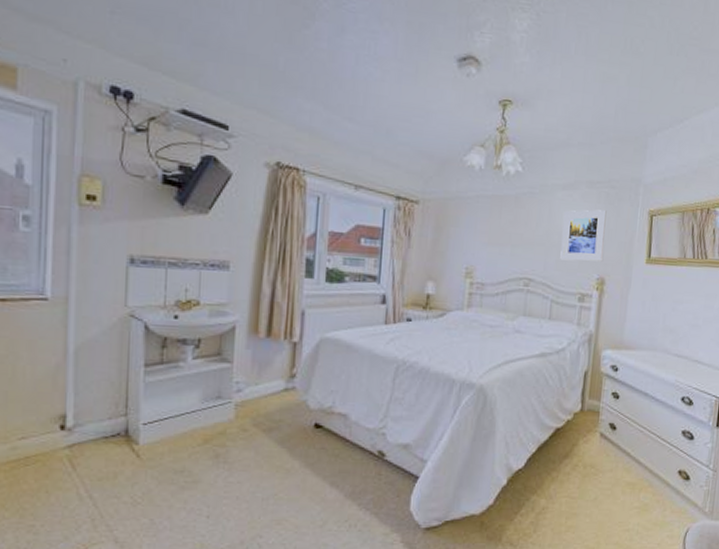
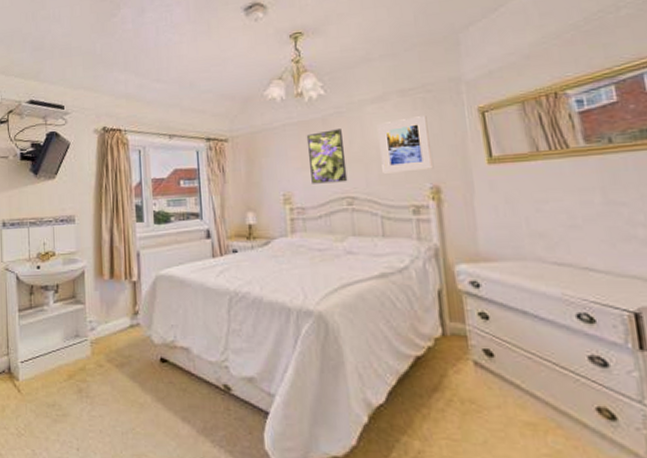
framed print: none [495,209,531,263] -> present [306,129,348,184]

